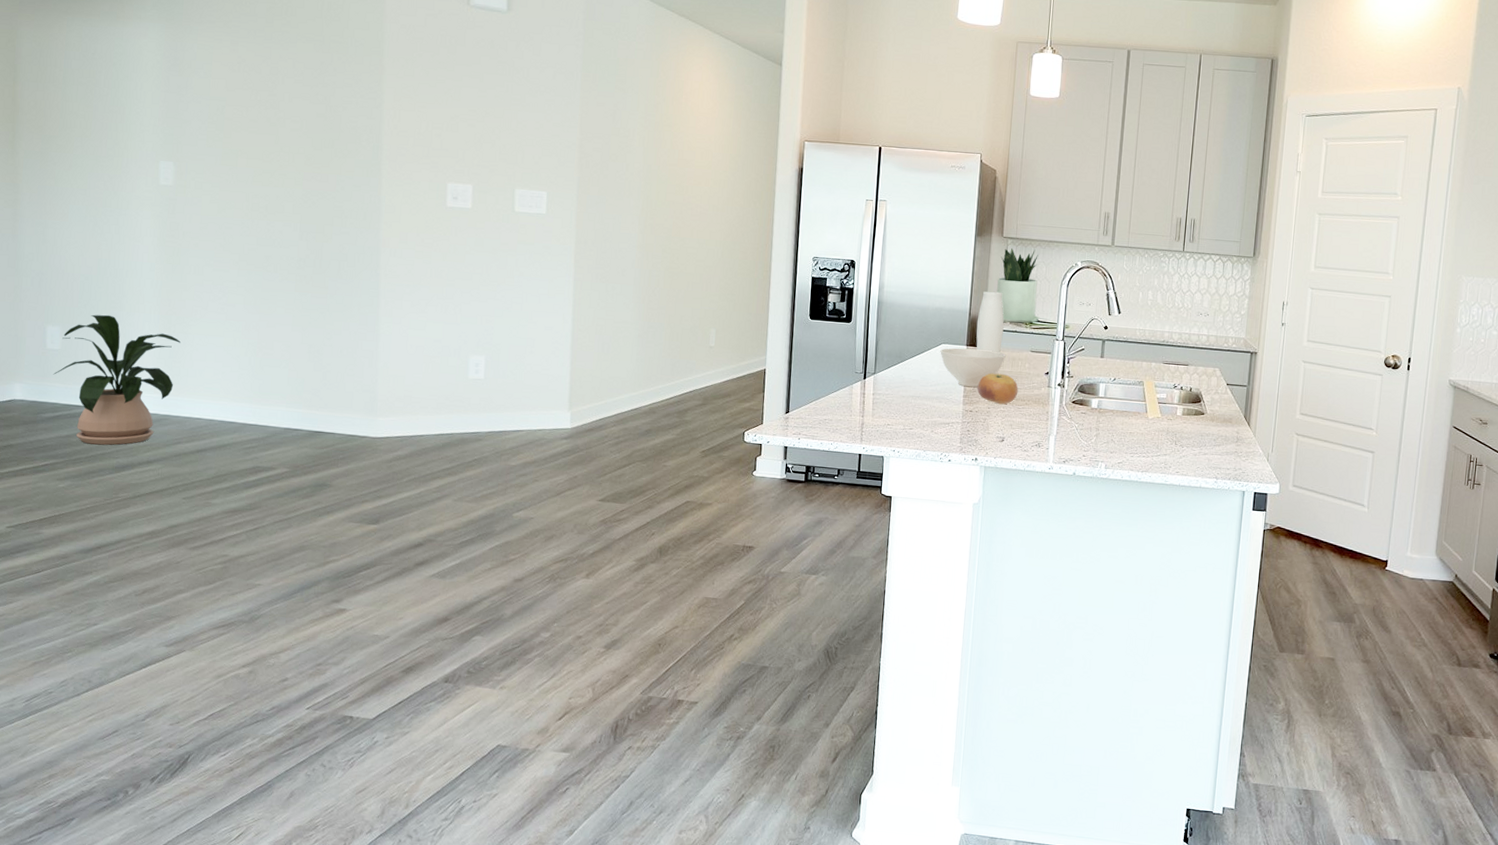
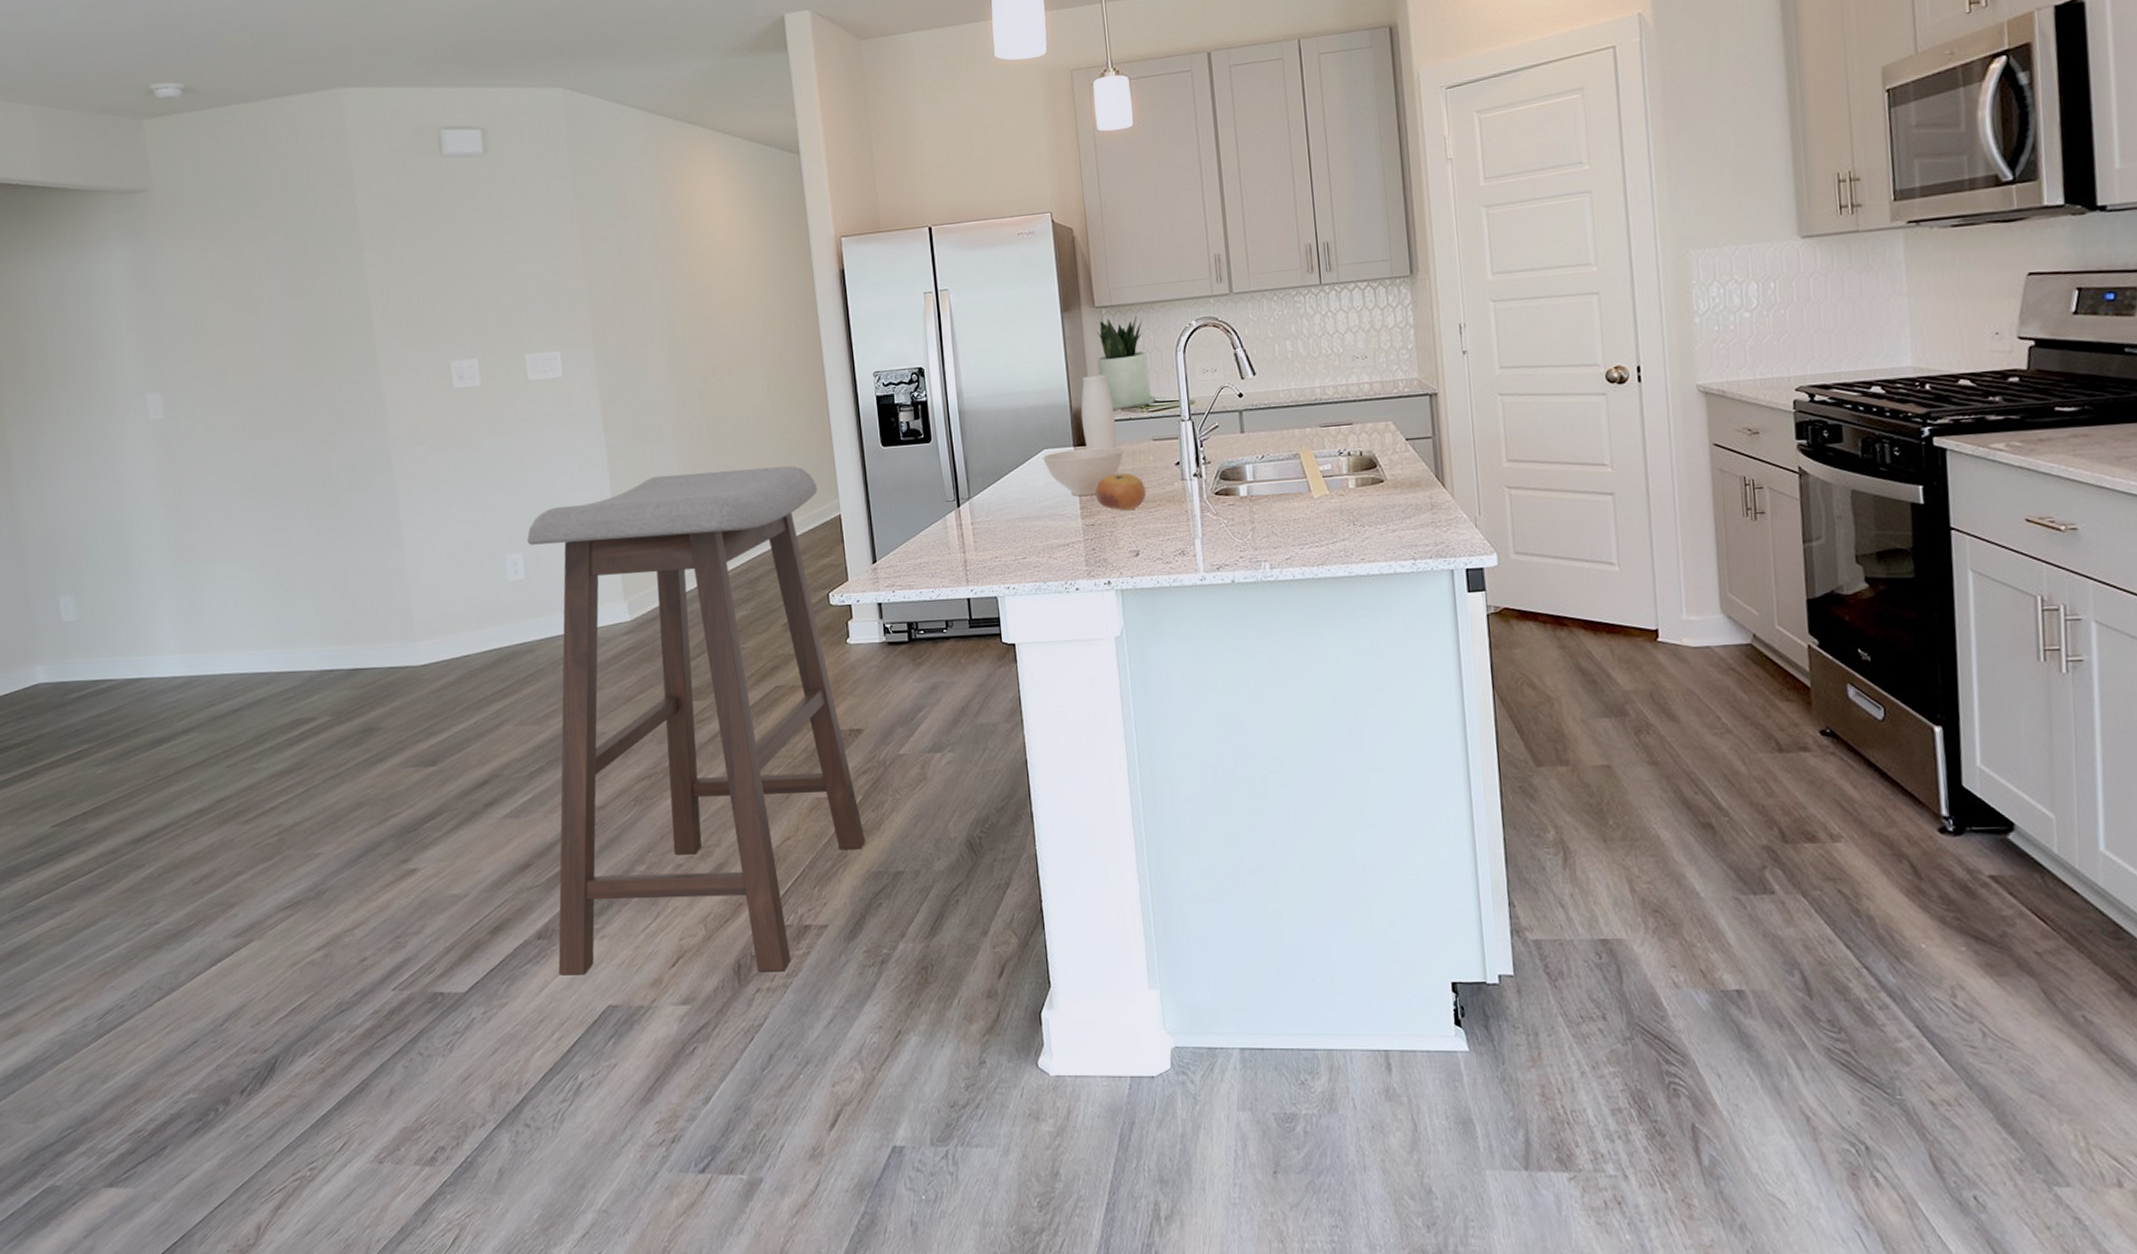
house plant: present [53,314,180,446] -> none [73,573,197,721]
bar stool: none [459,311,750,735] -> present [527,465,866,976]

